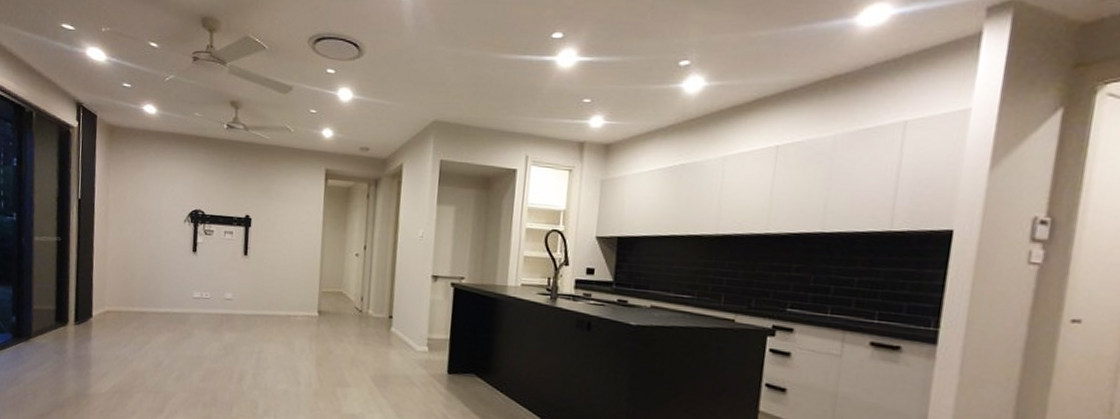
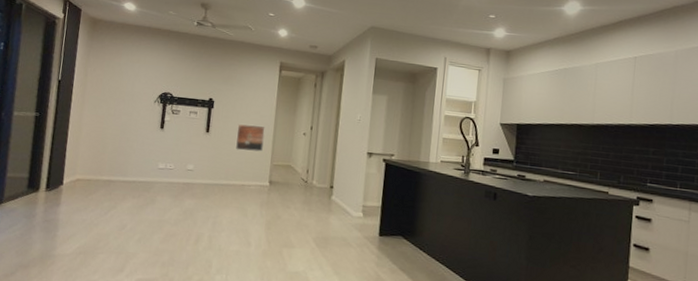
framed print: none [278,245,312,277] -> present [236,124,266,152]

